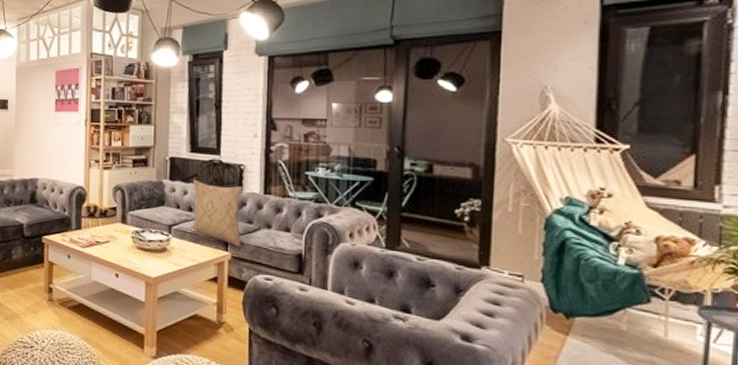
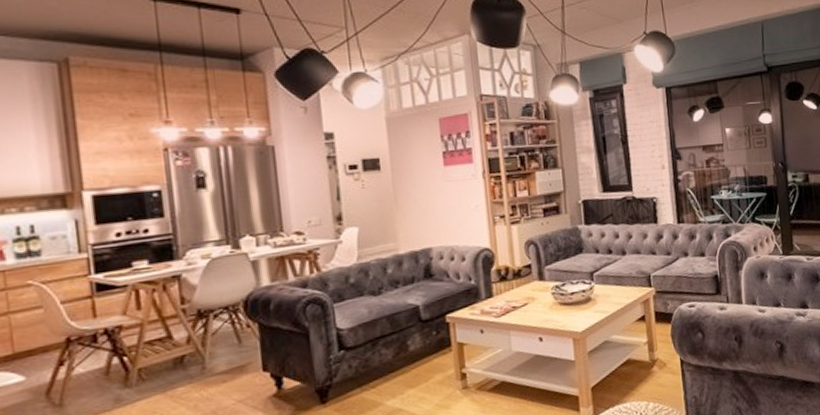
pillow: present [191,179,243,248] -> none [609,219,663,281]

